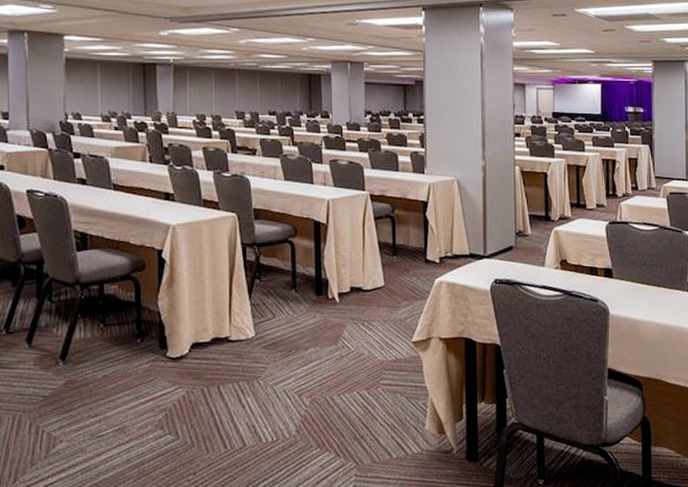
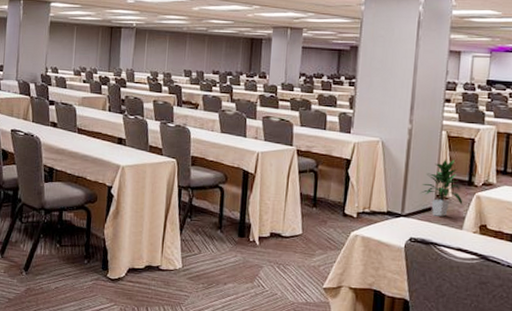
indoor plant: none [500,195,542,255] -> present [420,159,463,217]

